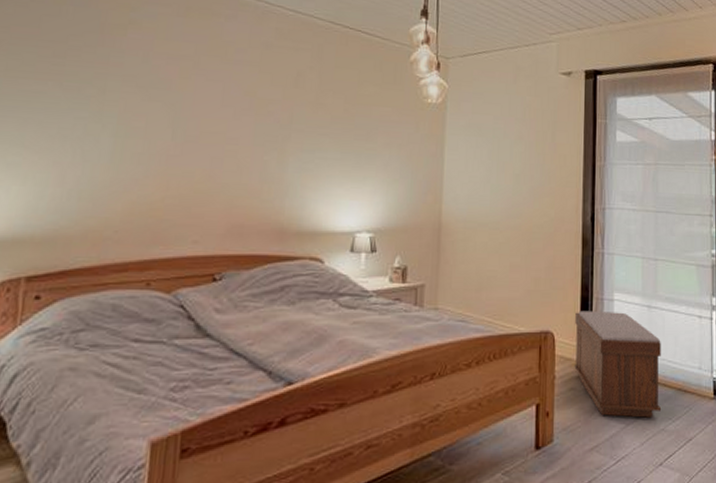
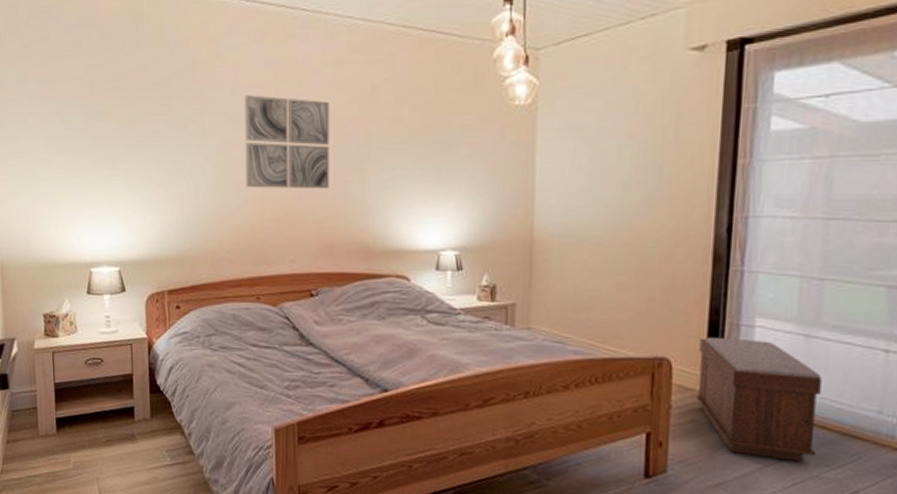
wall art: none [148,65,253,166] -> present [245,95,329,188]

